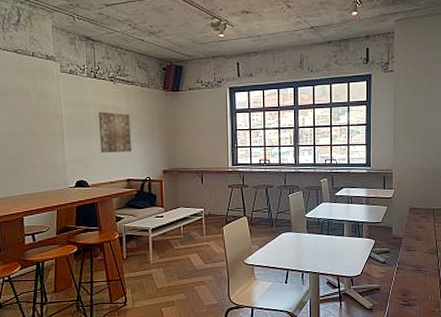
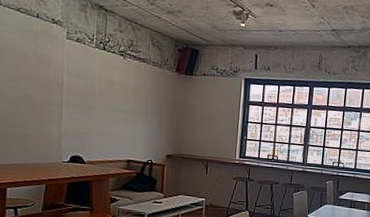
wall art: present [98,112,131,153] -> none [102,86,137,132]

